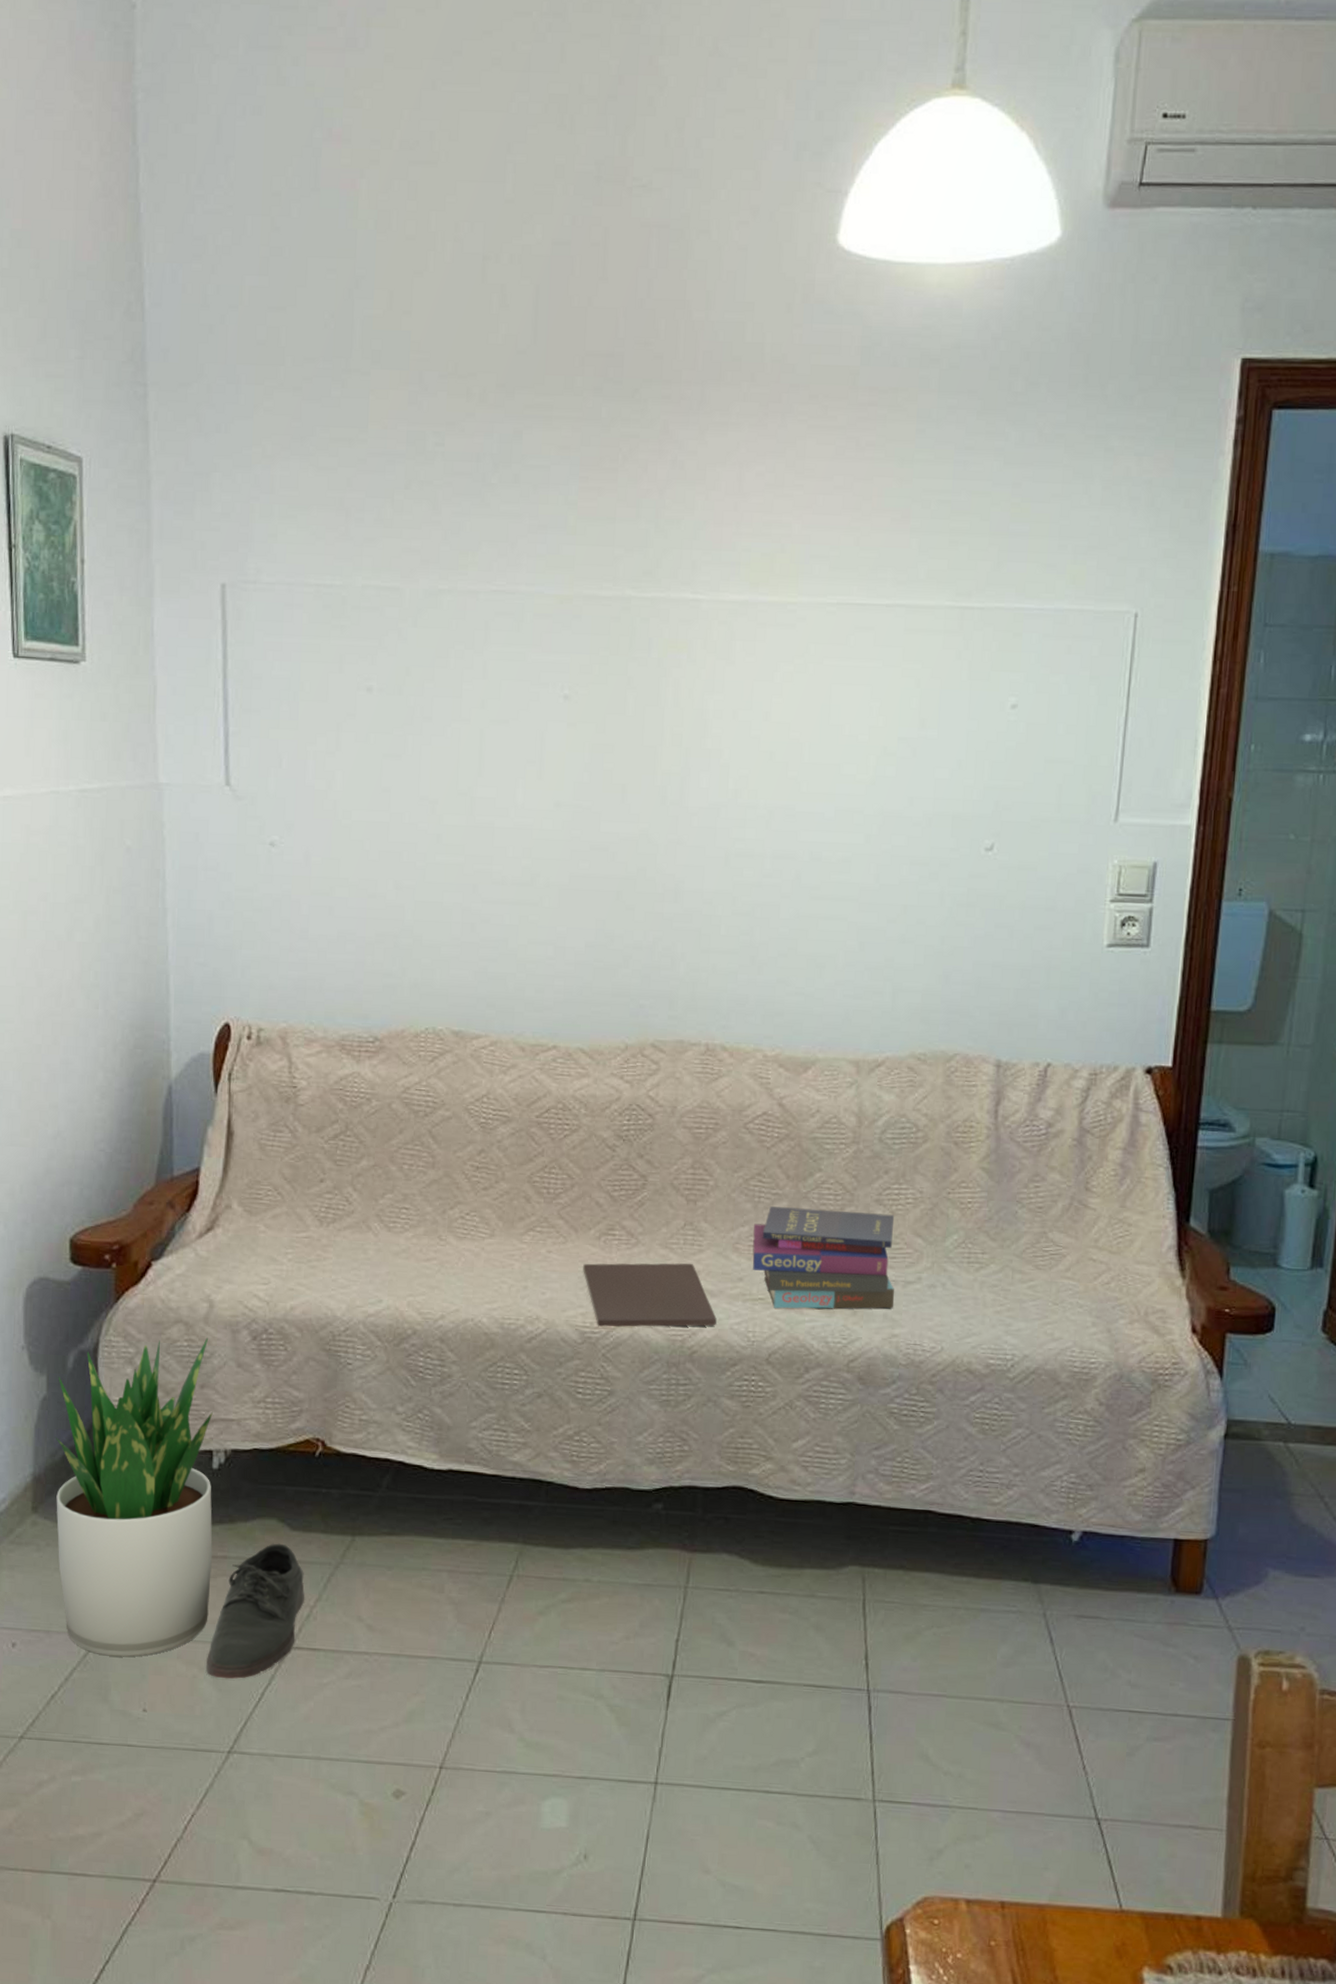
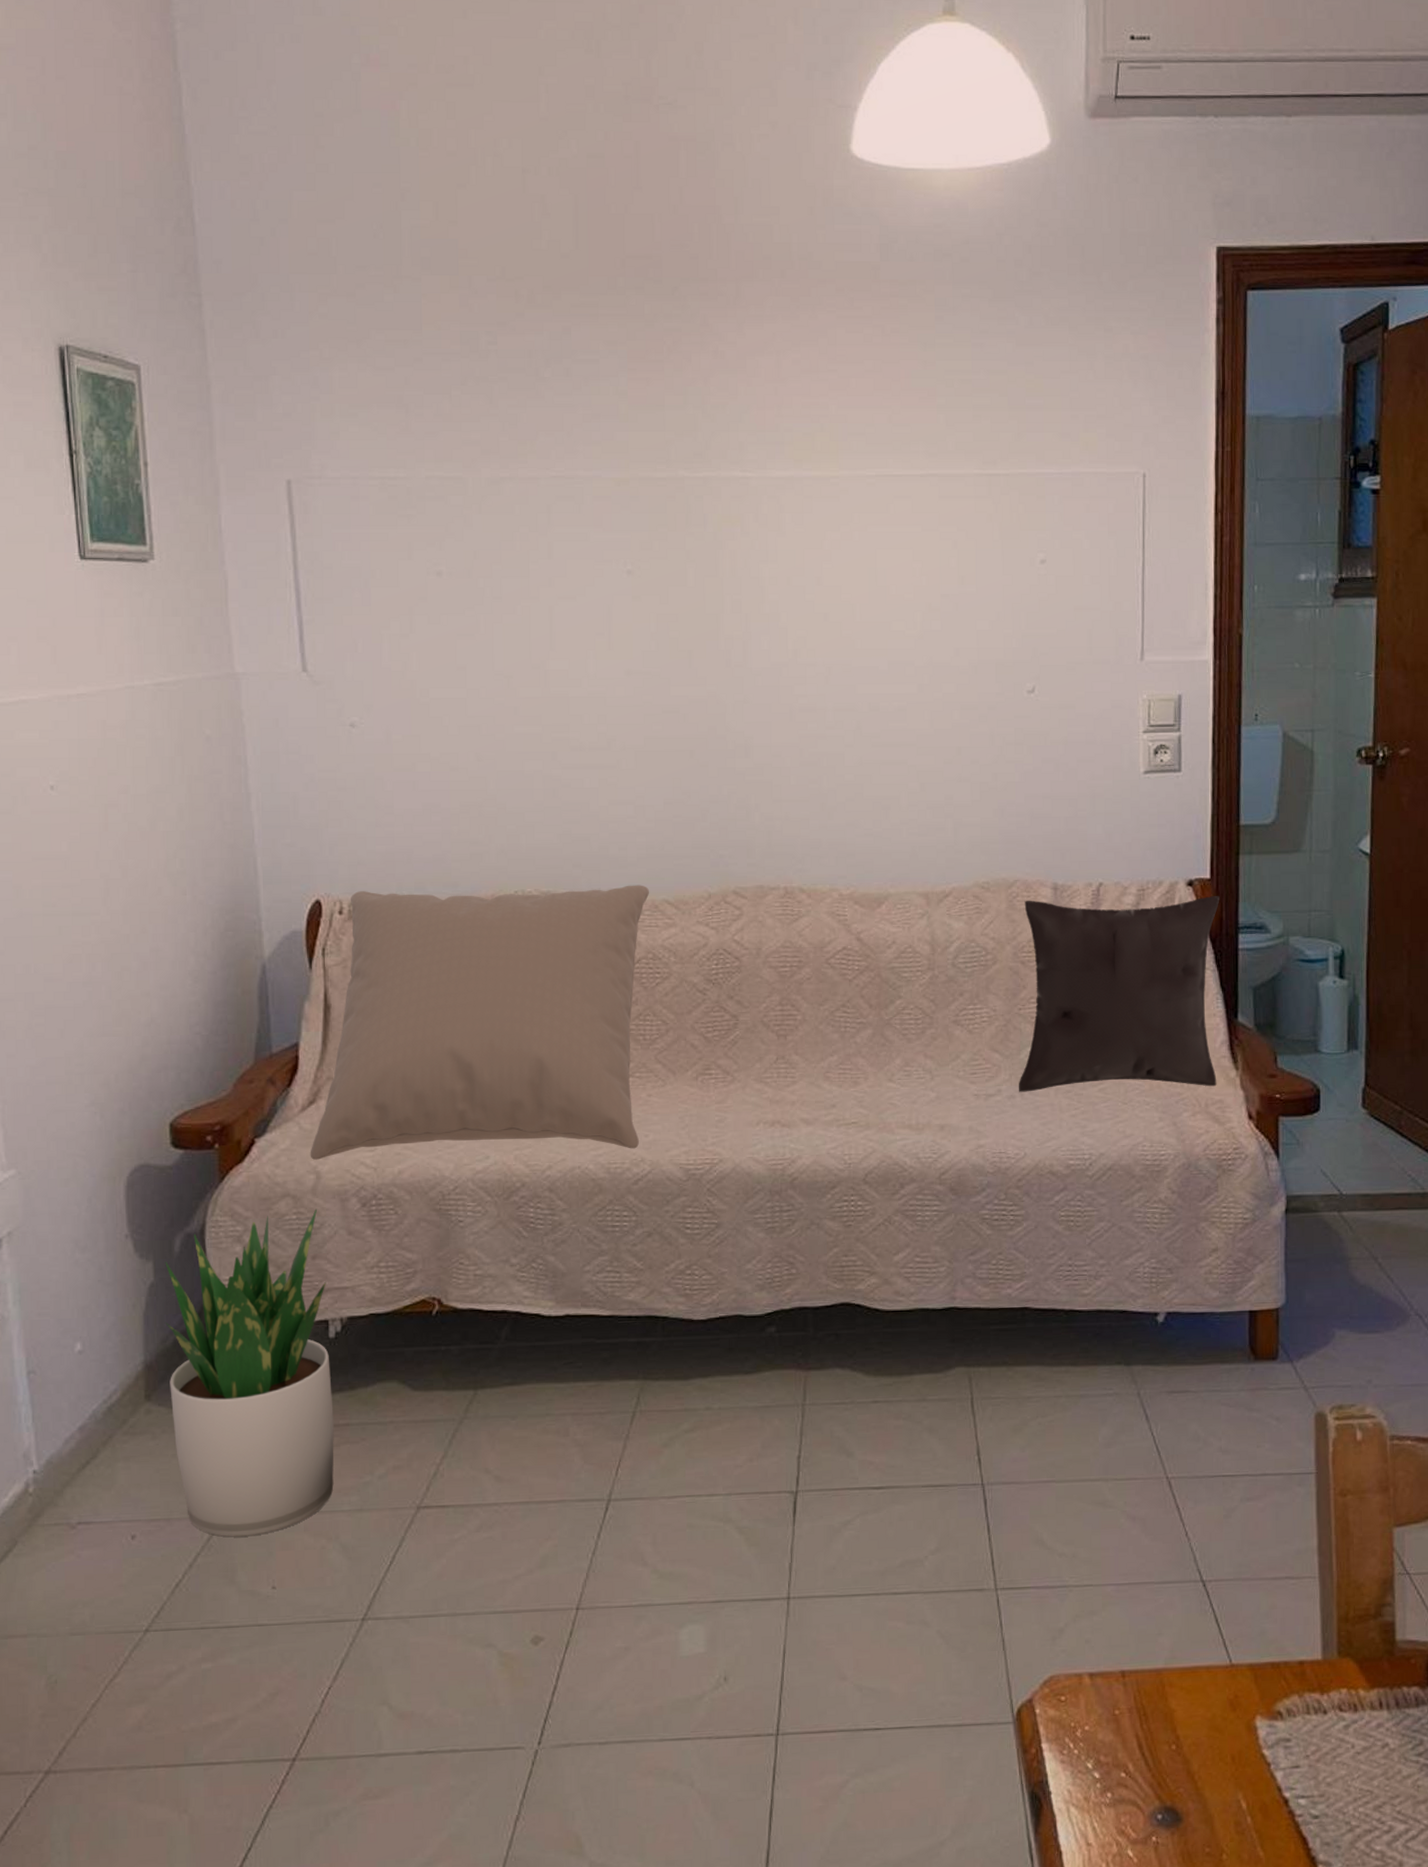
cushion: none [204,1017,565,1306] -> present [310,885,650,1160]
shoe: present [206,1543,305,1679] -> none [335,1405,431,1547]
plaque: present [583,1263,717,1327] -> none [683,1094,814,1163]
books: present [752,1206,895,1309] -> none [841,1033,978,1131]
cushion: none [941,1076,1181,1295] -> present [1019,896,1220,1092]

